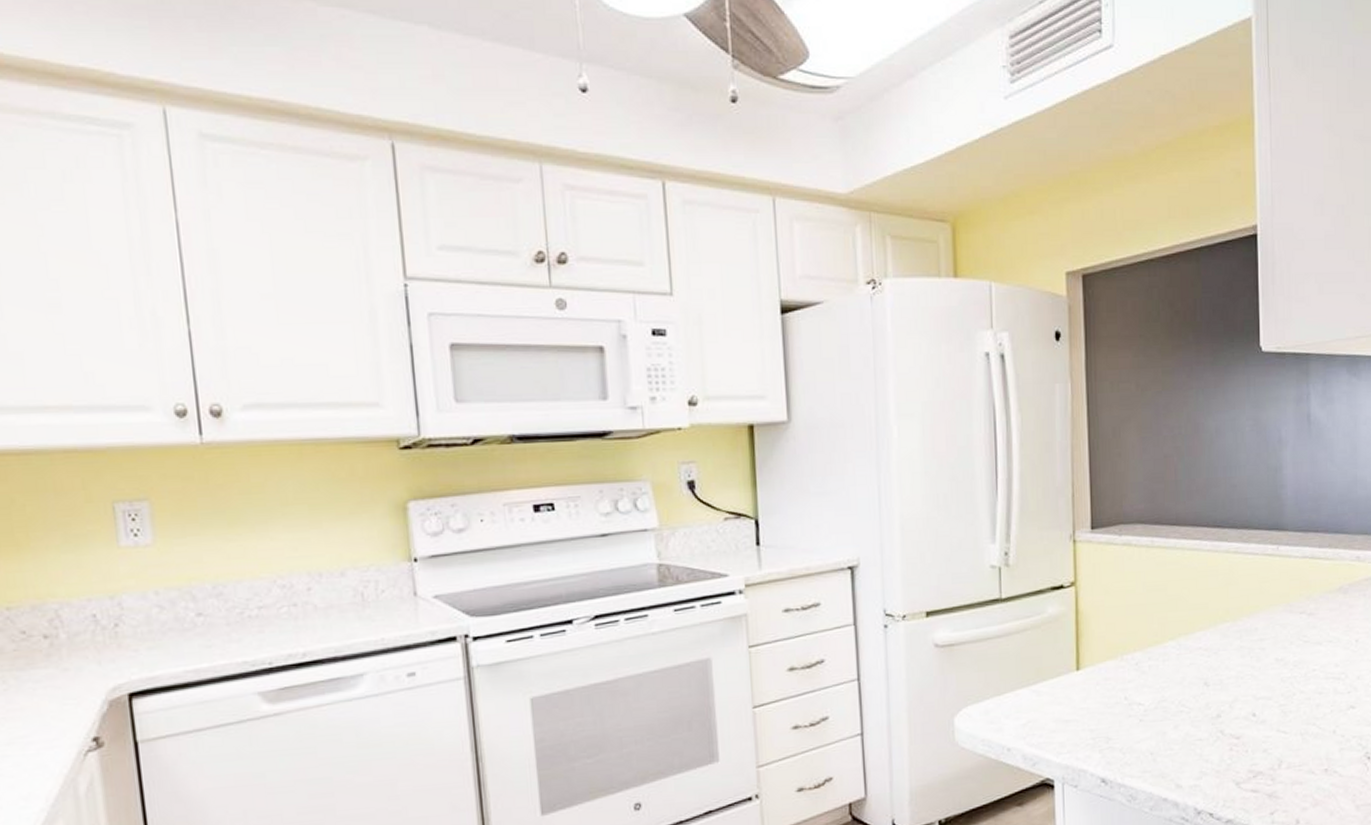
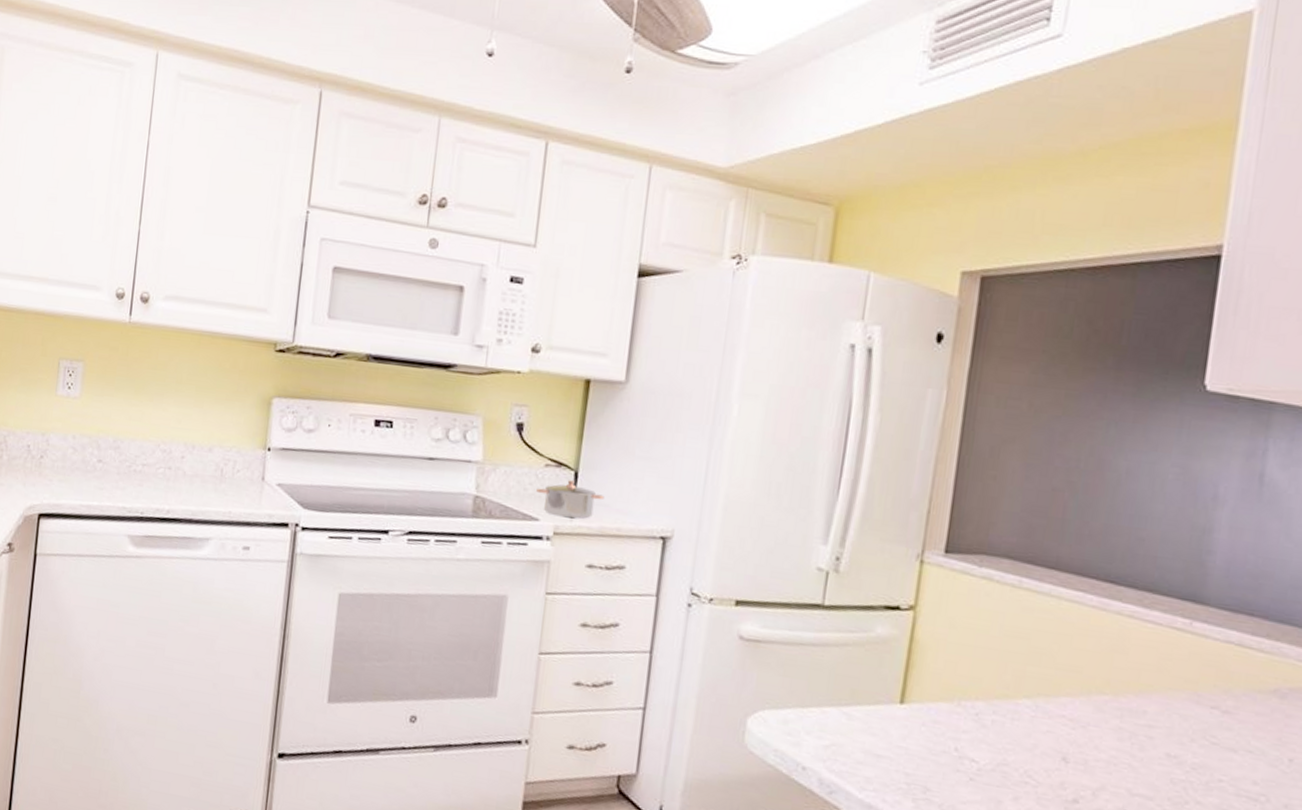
cooking pot: none [720,529,788,568] -> present [536,480,604,519]

